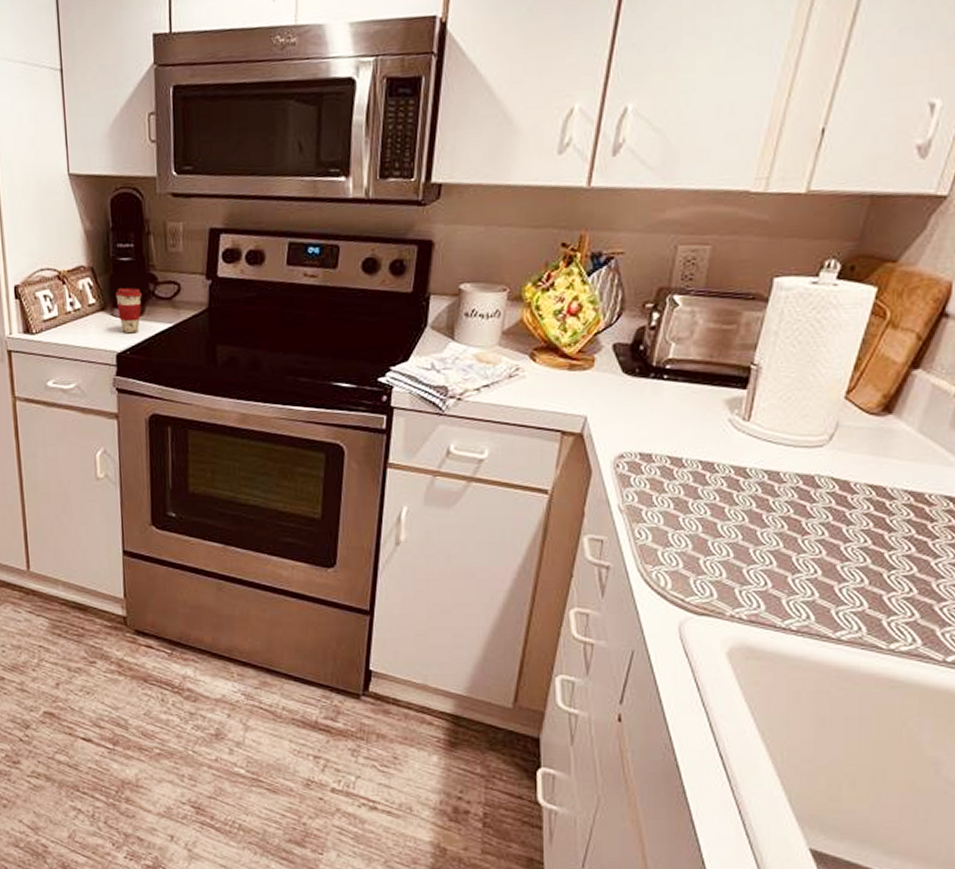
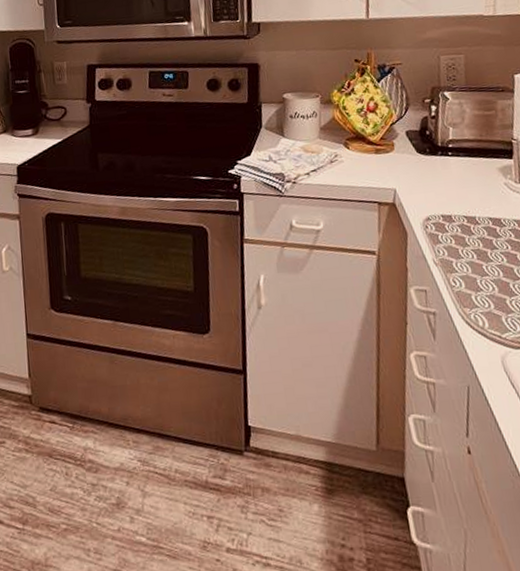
coffee cup: present [116,287,142,334] -> none [15,113,36,149]

